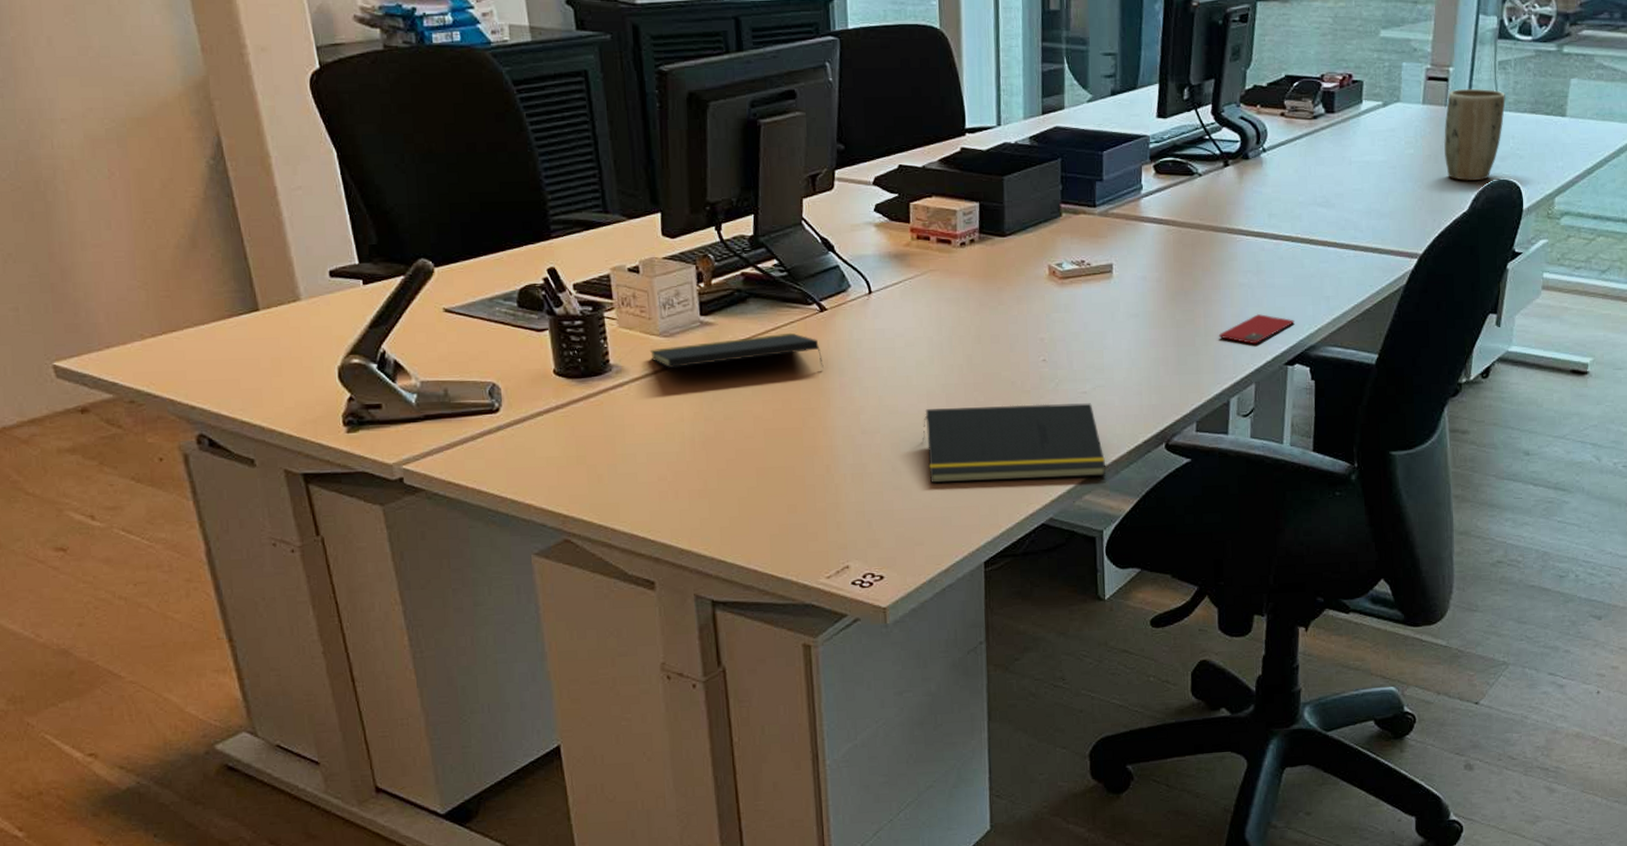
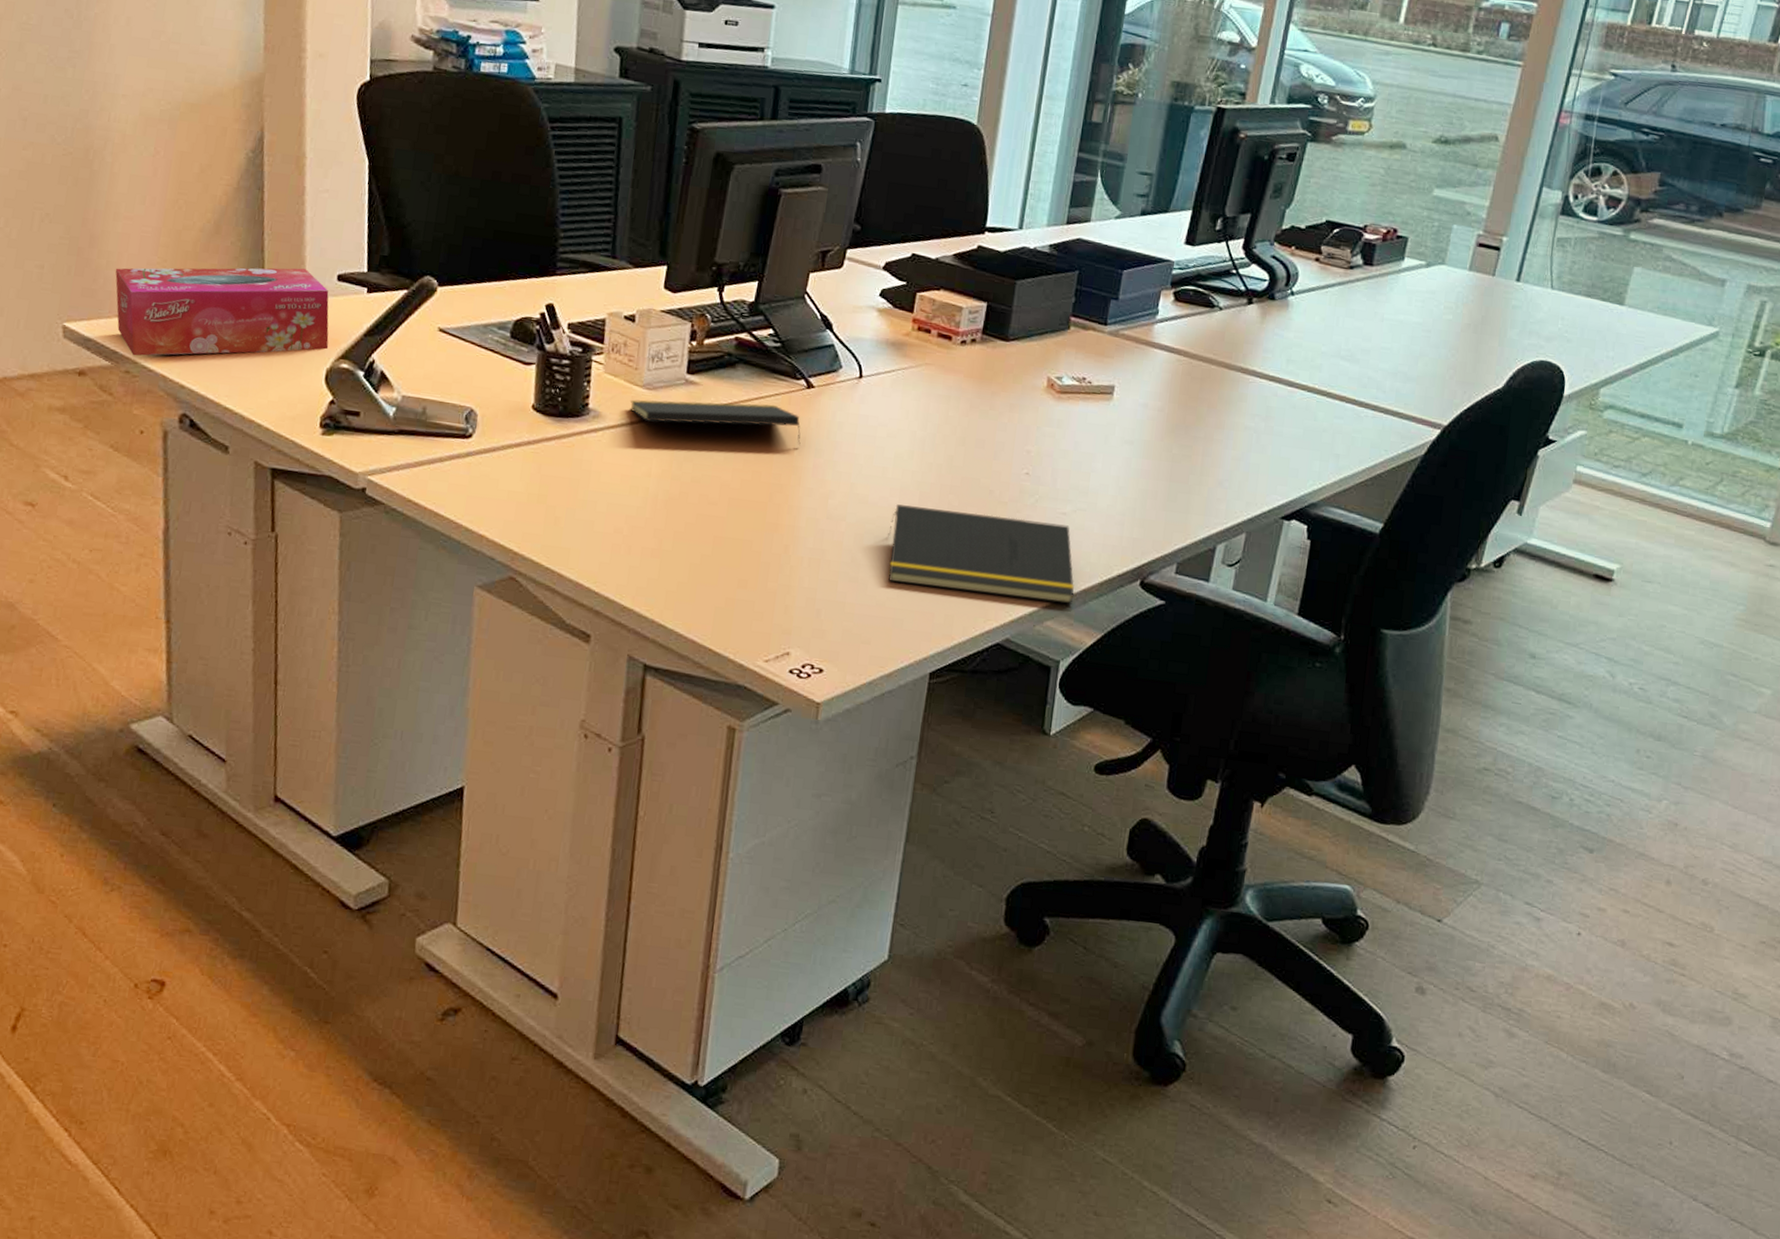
tissue box: none [95,270,336,385] -> present [115,268,329,356]
smartphone: present [1218,314,1295,345] -> none [1214,461,1298,493]
plant pot: present [1444,89,1506,180] -> none [1485,260,1560,359]

